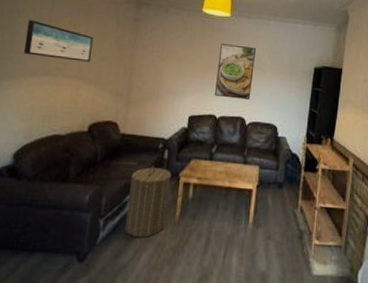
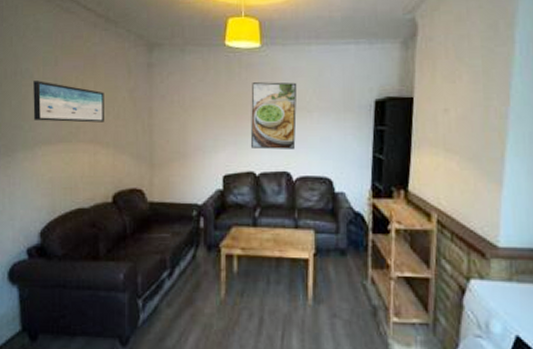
laundry hamper: present [124,165,172,238] -> none [165,236,211,319]

